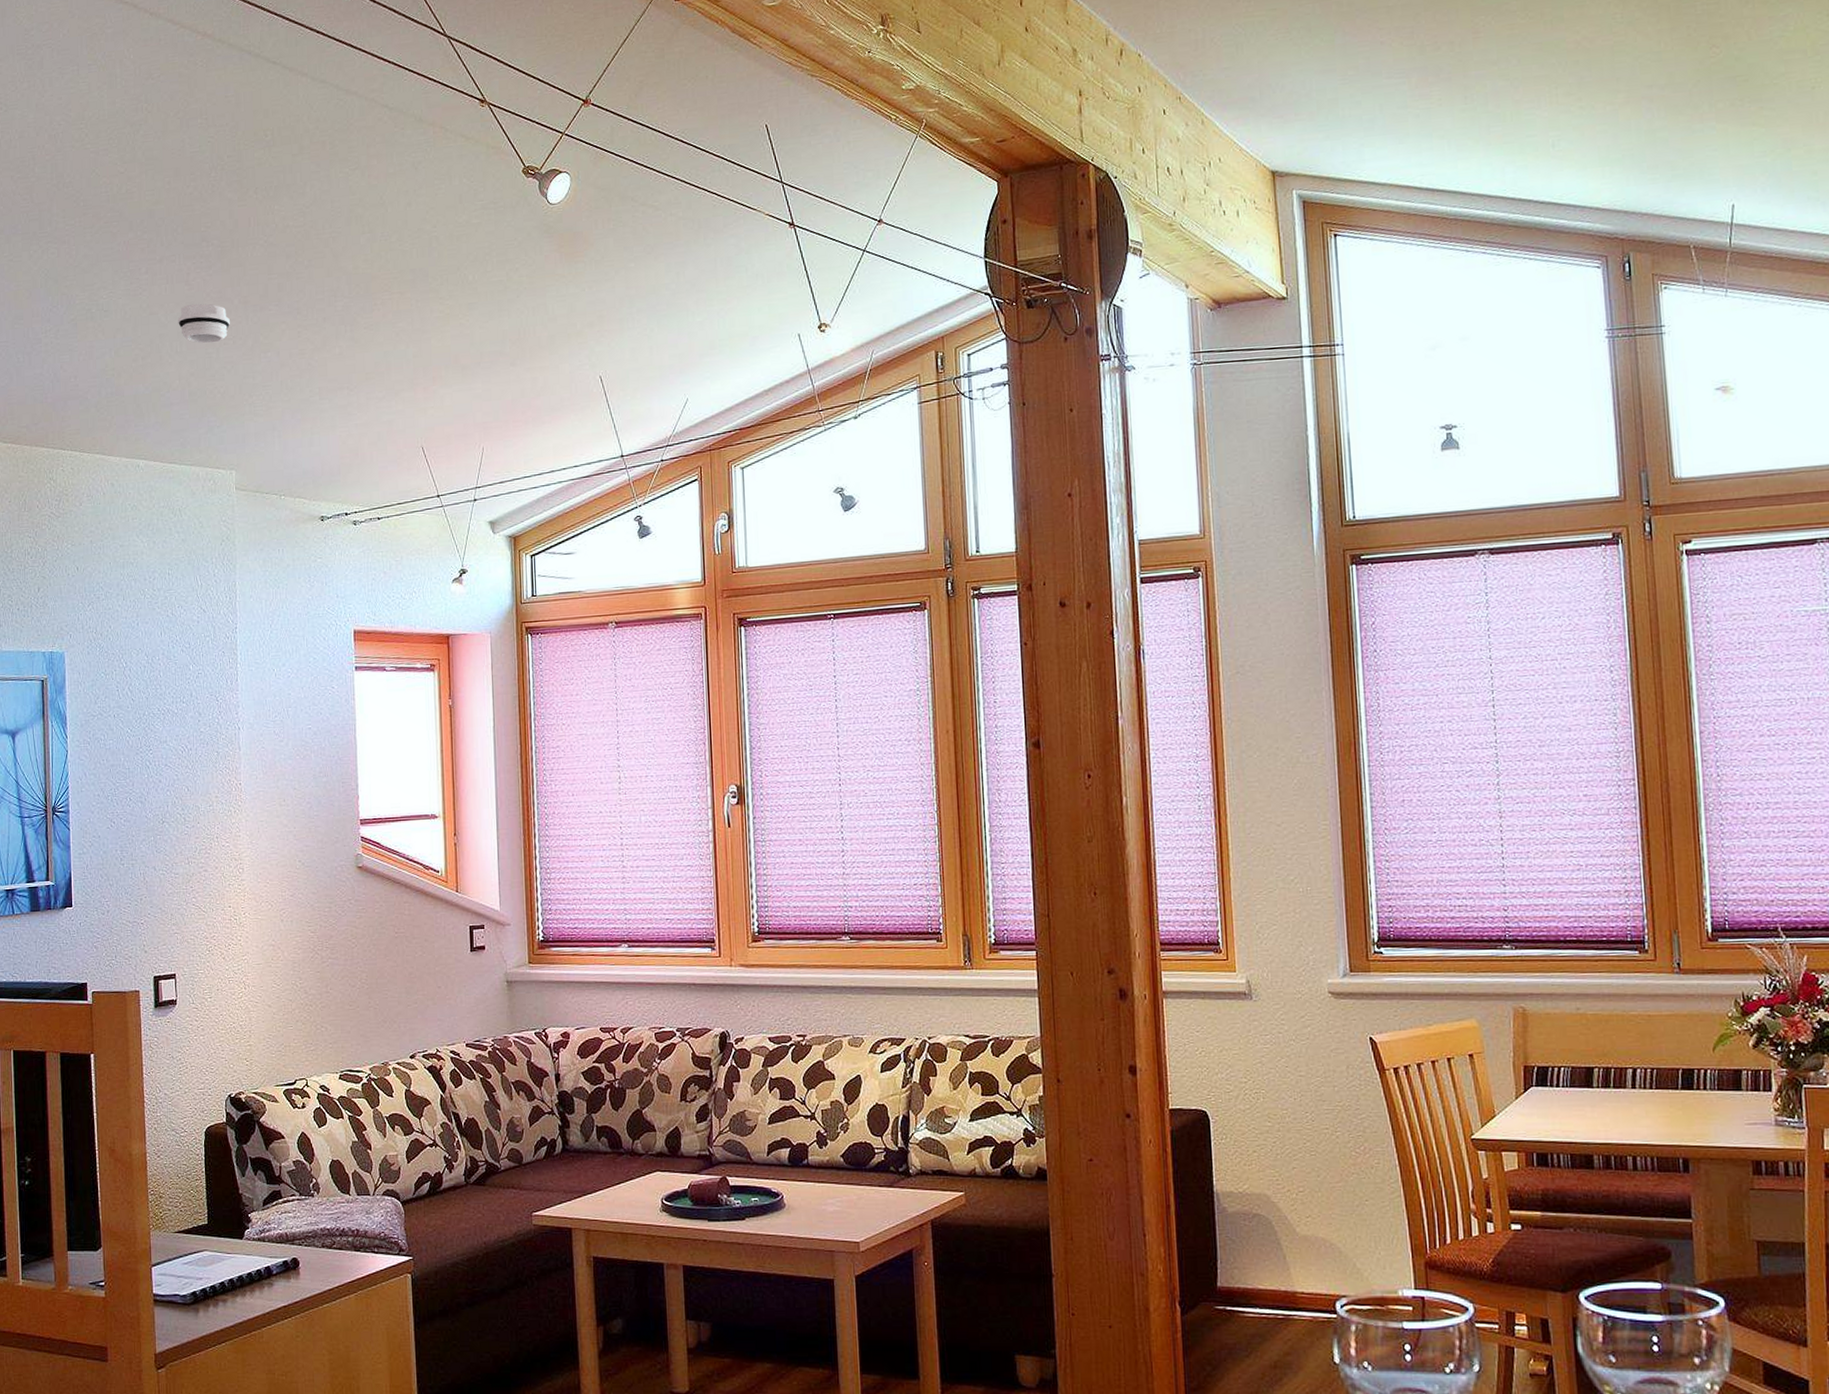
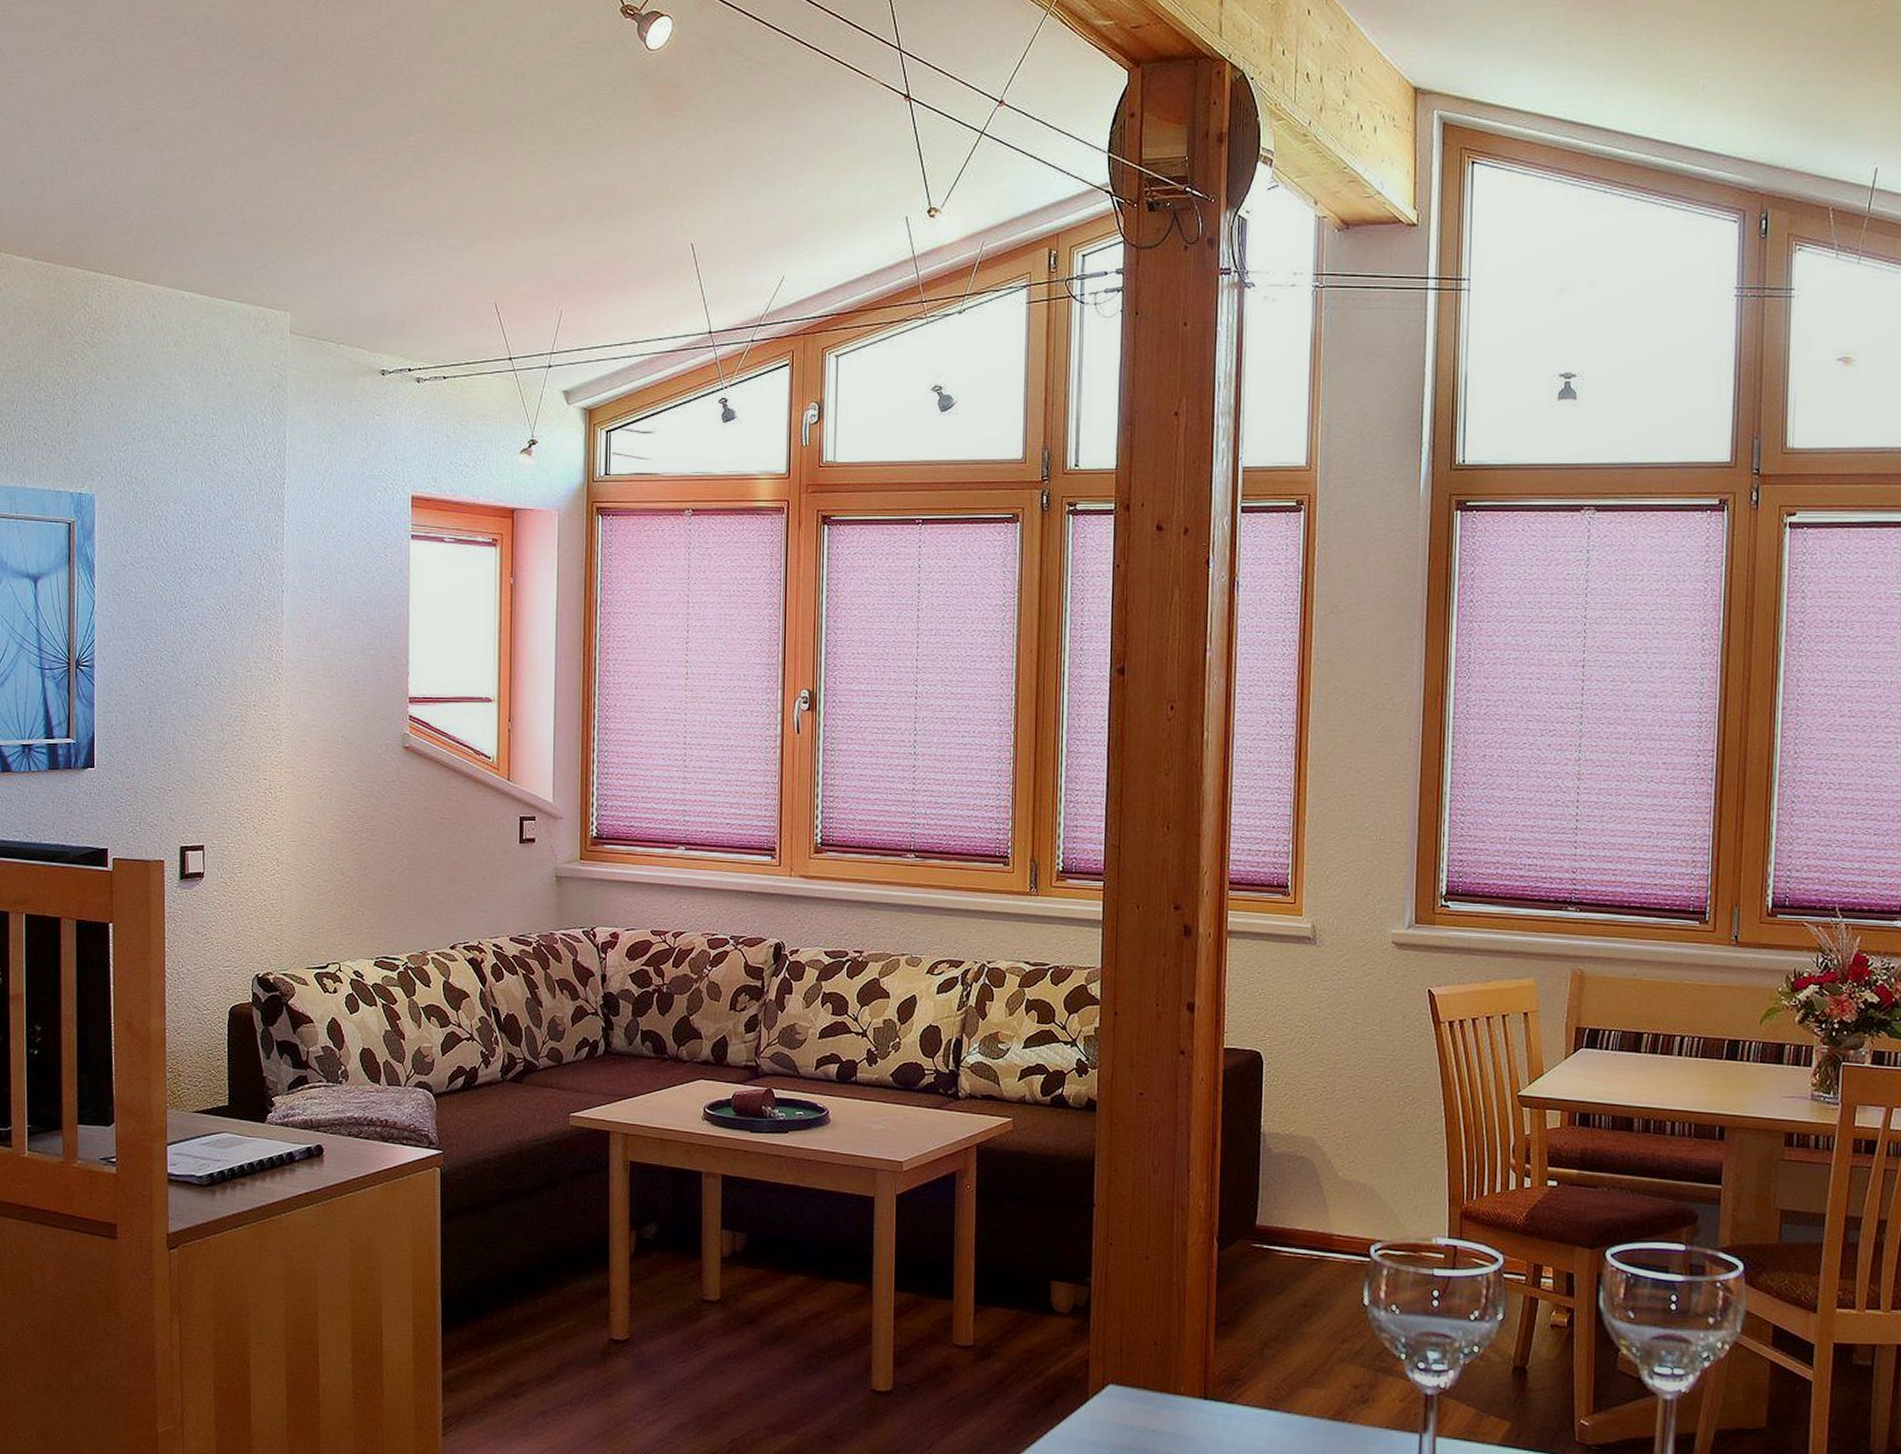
smoke detector: present [178,303,230,344] -> none [233,123,291,169]

